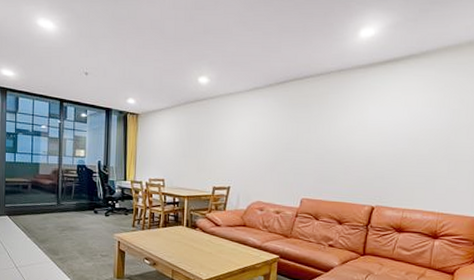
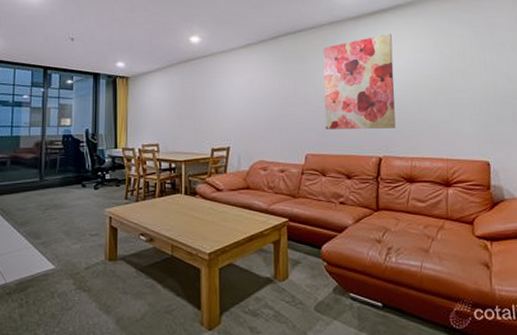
wall art: none [322,84,401,180] -> present [323,33,396,129]

